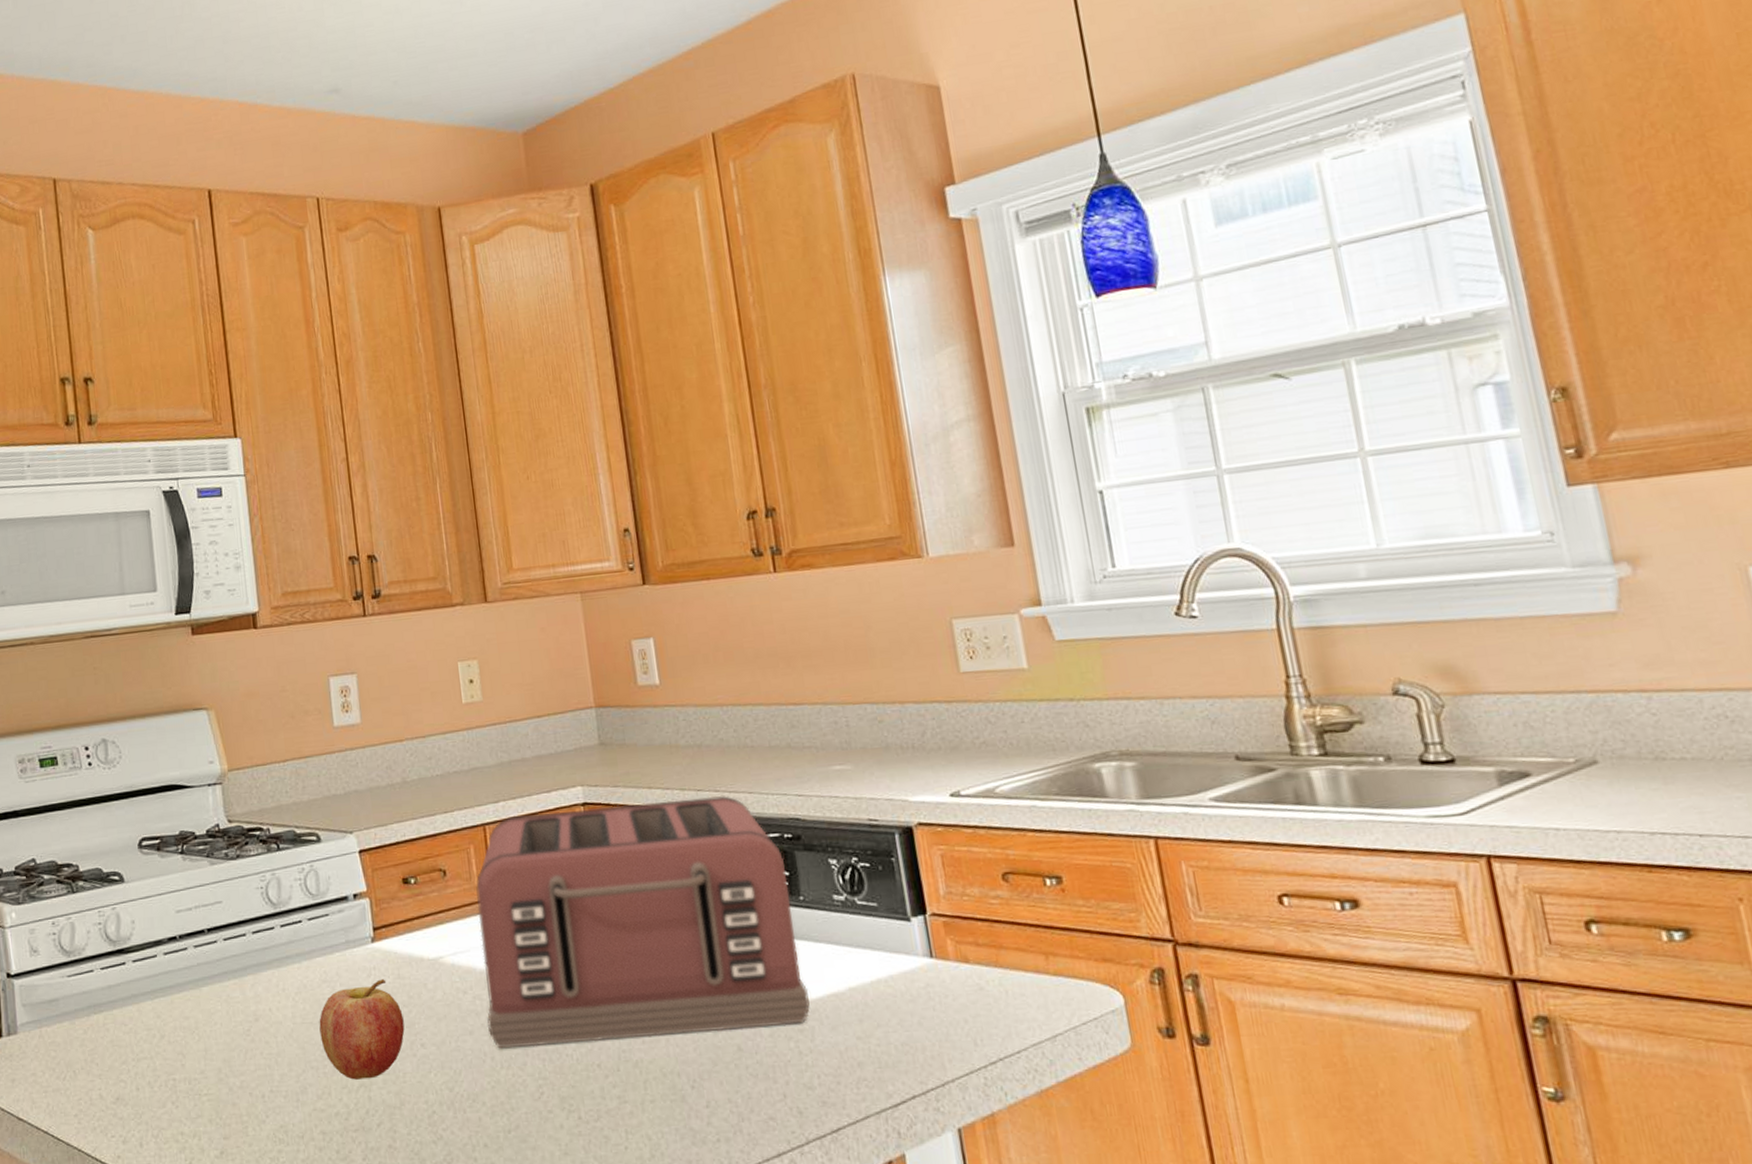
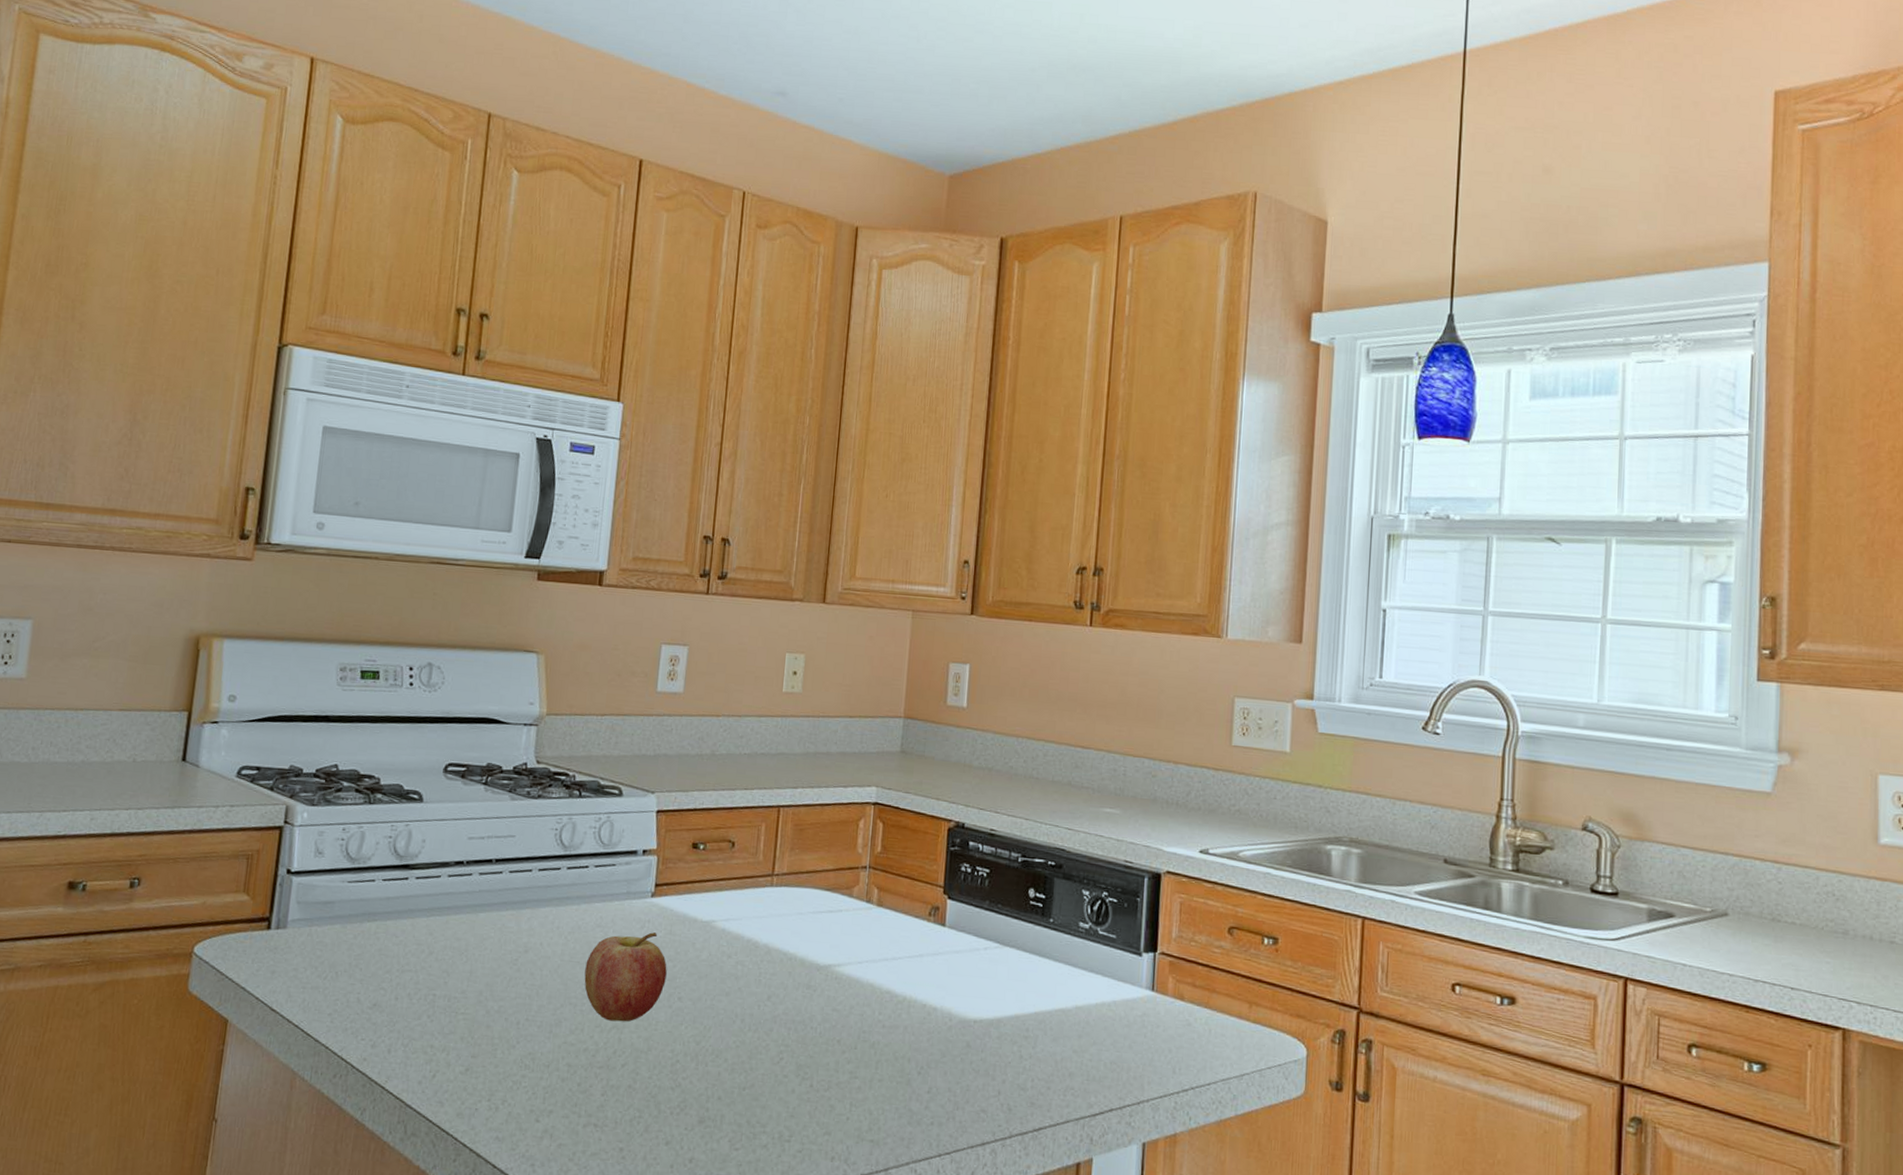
toaster: present [476,795,810,1049] -> none [743,803,1044,1031]

